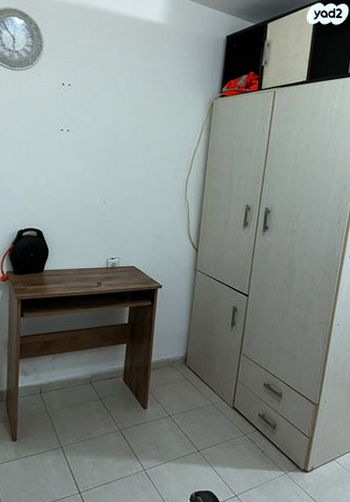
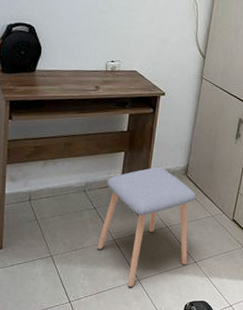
stool: none [103,357,197,478] -> present [96,167,197,288]

